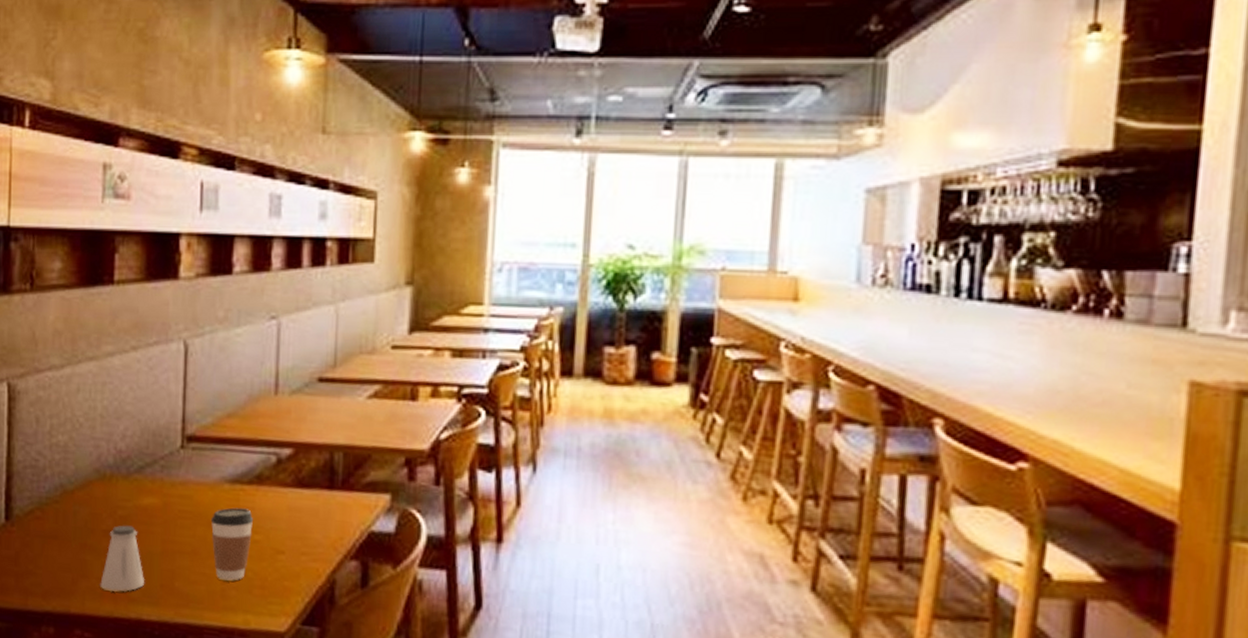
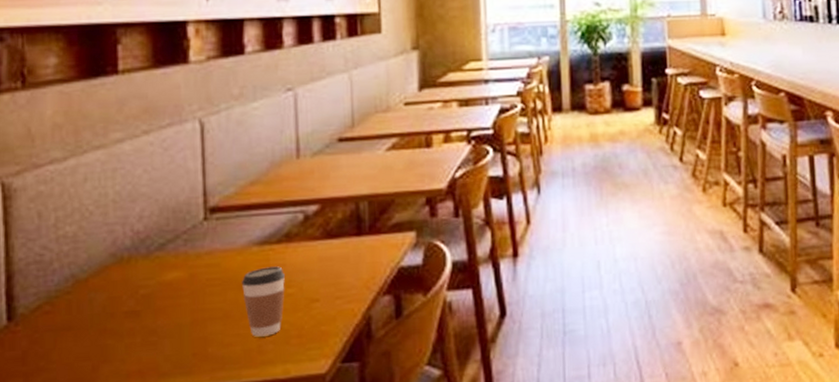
saltshaker: present [100,525,145,592] -> none [125,302,176,371]

